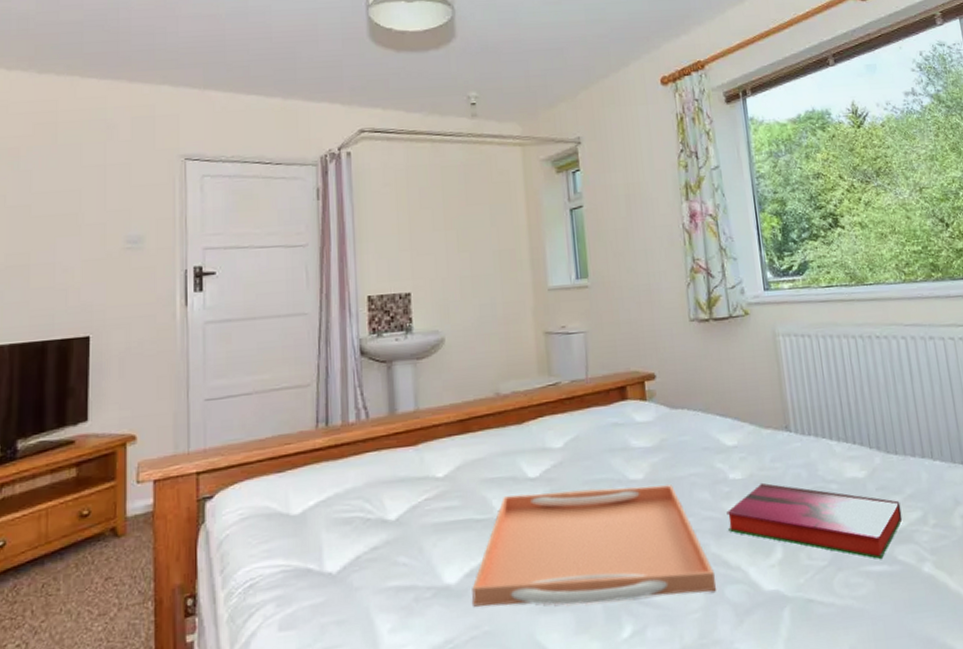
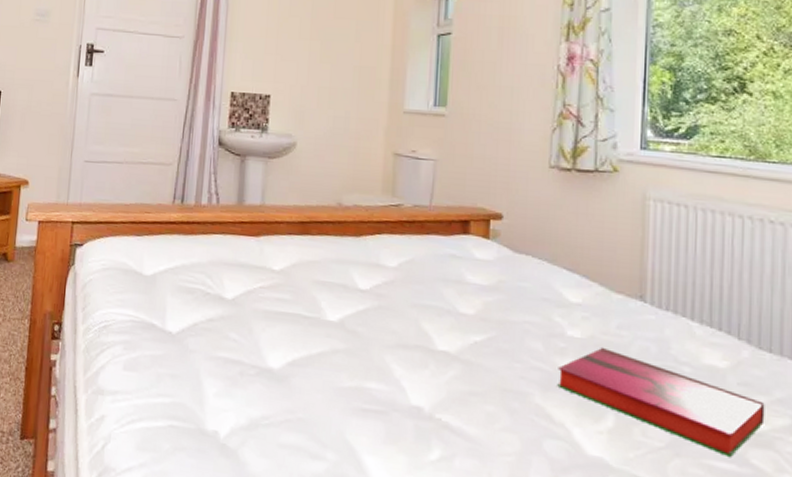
serving tray: present [472,485,716,607] -> none [291,301,535,442]

